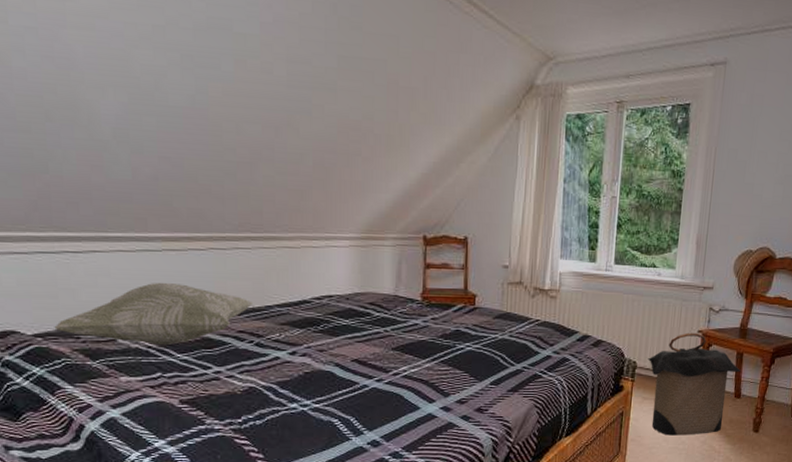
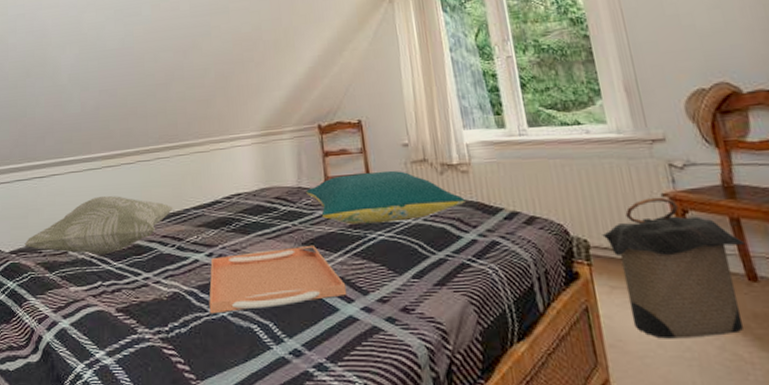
serving tray: none [289,351,430,408] -> present [209,246,347,314]
pillow: none [402,288,548,336] -> present [306,170,465,225]

